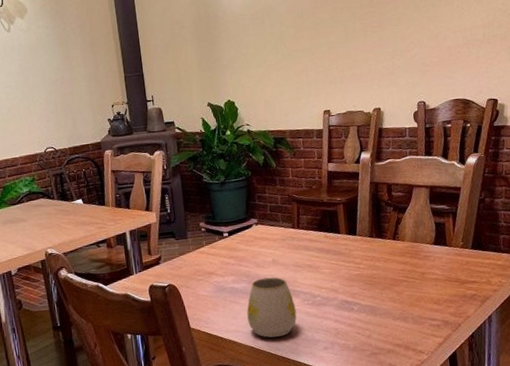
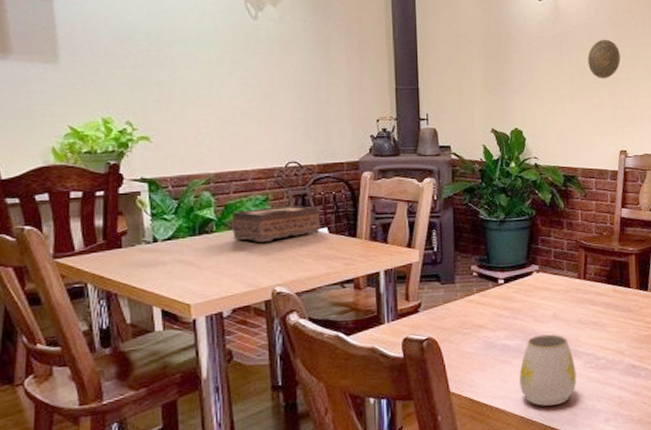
tissue box: none [9,183,76,215] -> present [231,205,320,242]
decorative plate: none [288,8,319,47] -> present [588,39,620,79]

